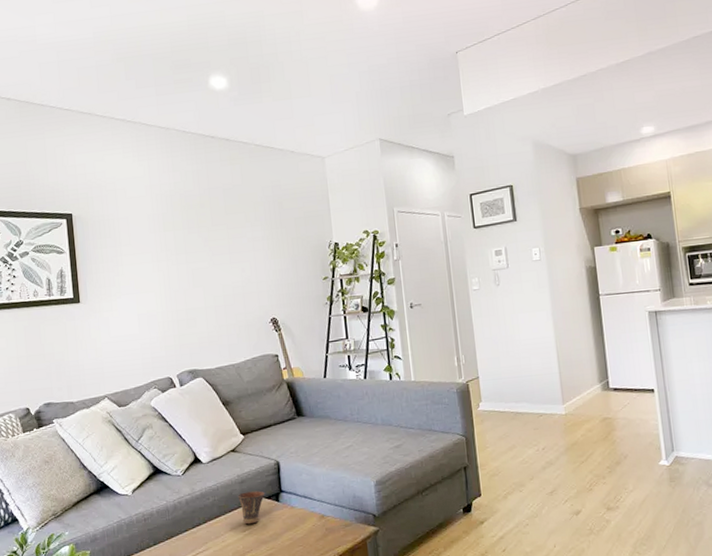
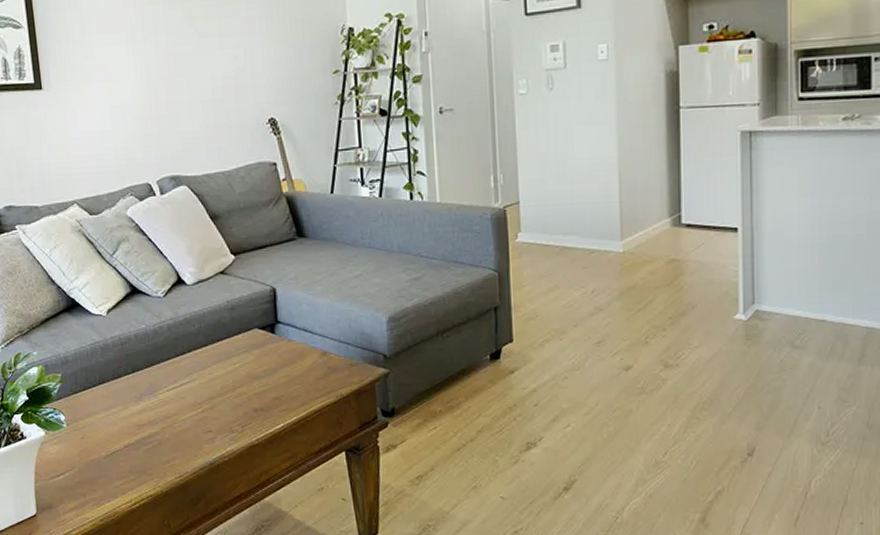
cup: present [237,490,265,525] -> none [227,320,258,357]

